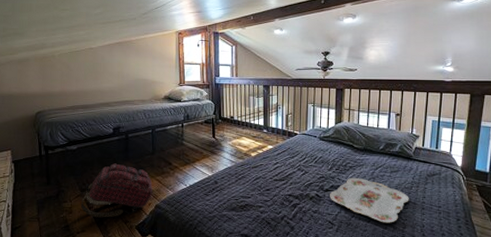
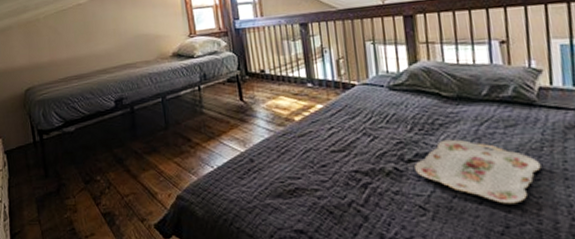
backpack: present [80,163,153,218] -> none [86,145,171,216]

